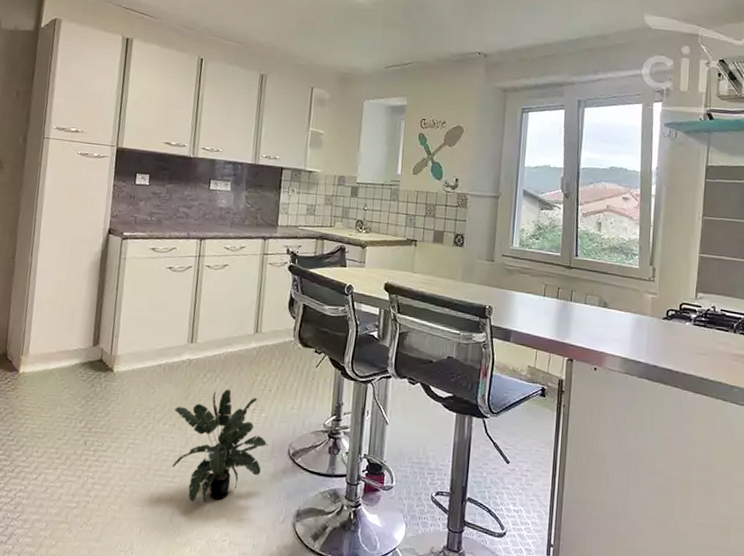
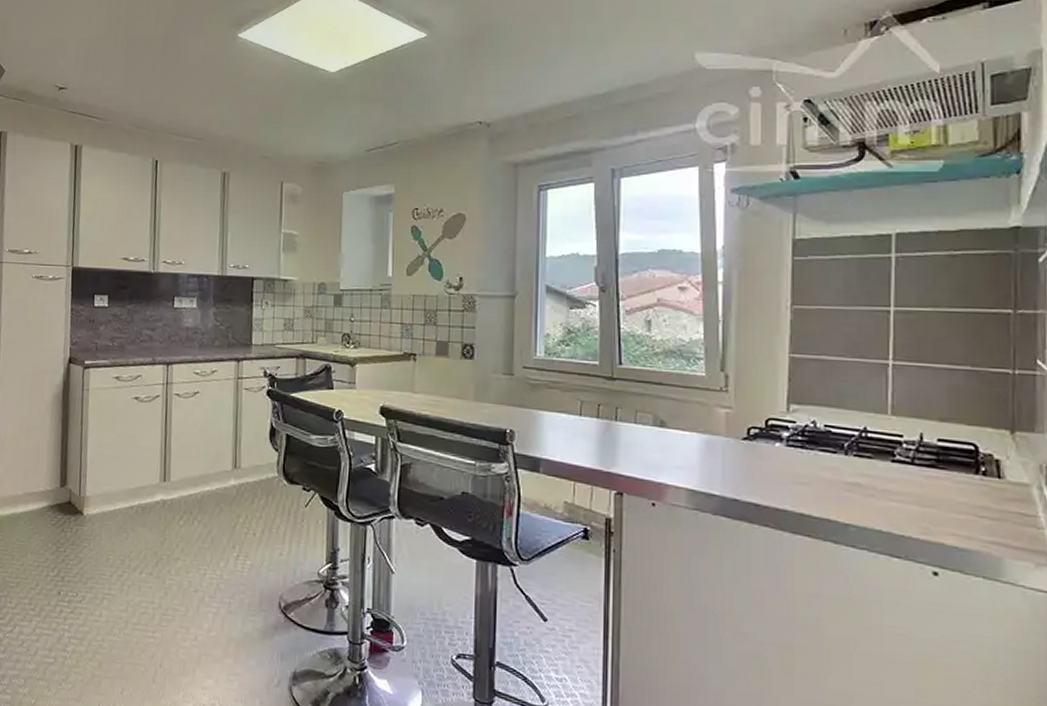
potted plant: present [173,389,269,503] -> none [150,533,257,662]

